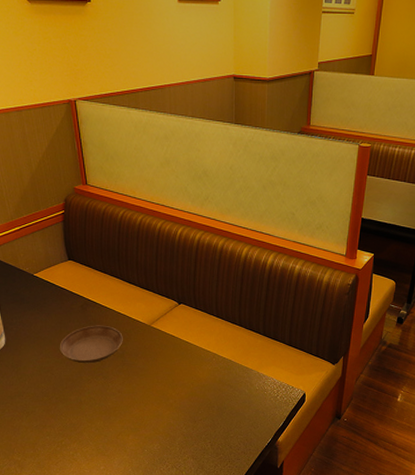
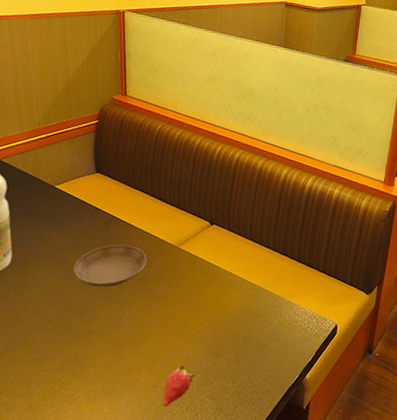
fruit: none [150,430,178,465] -> present [162,365,196,407]

